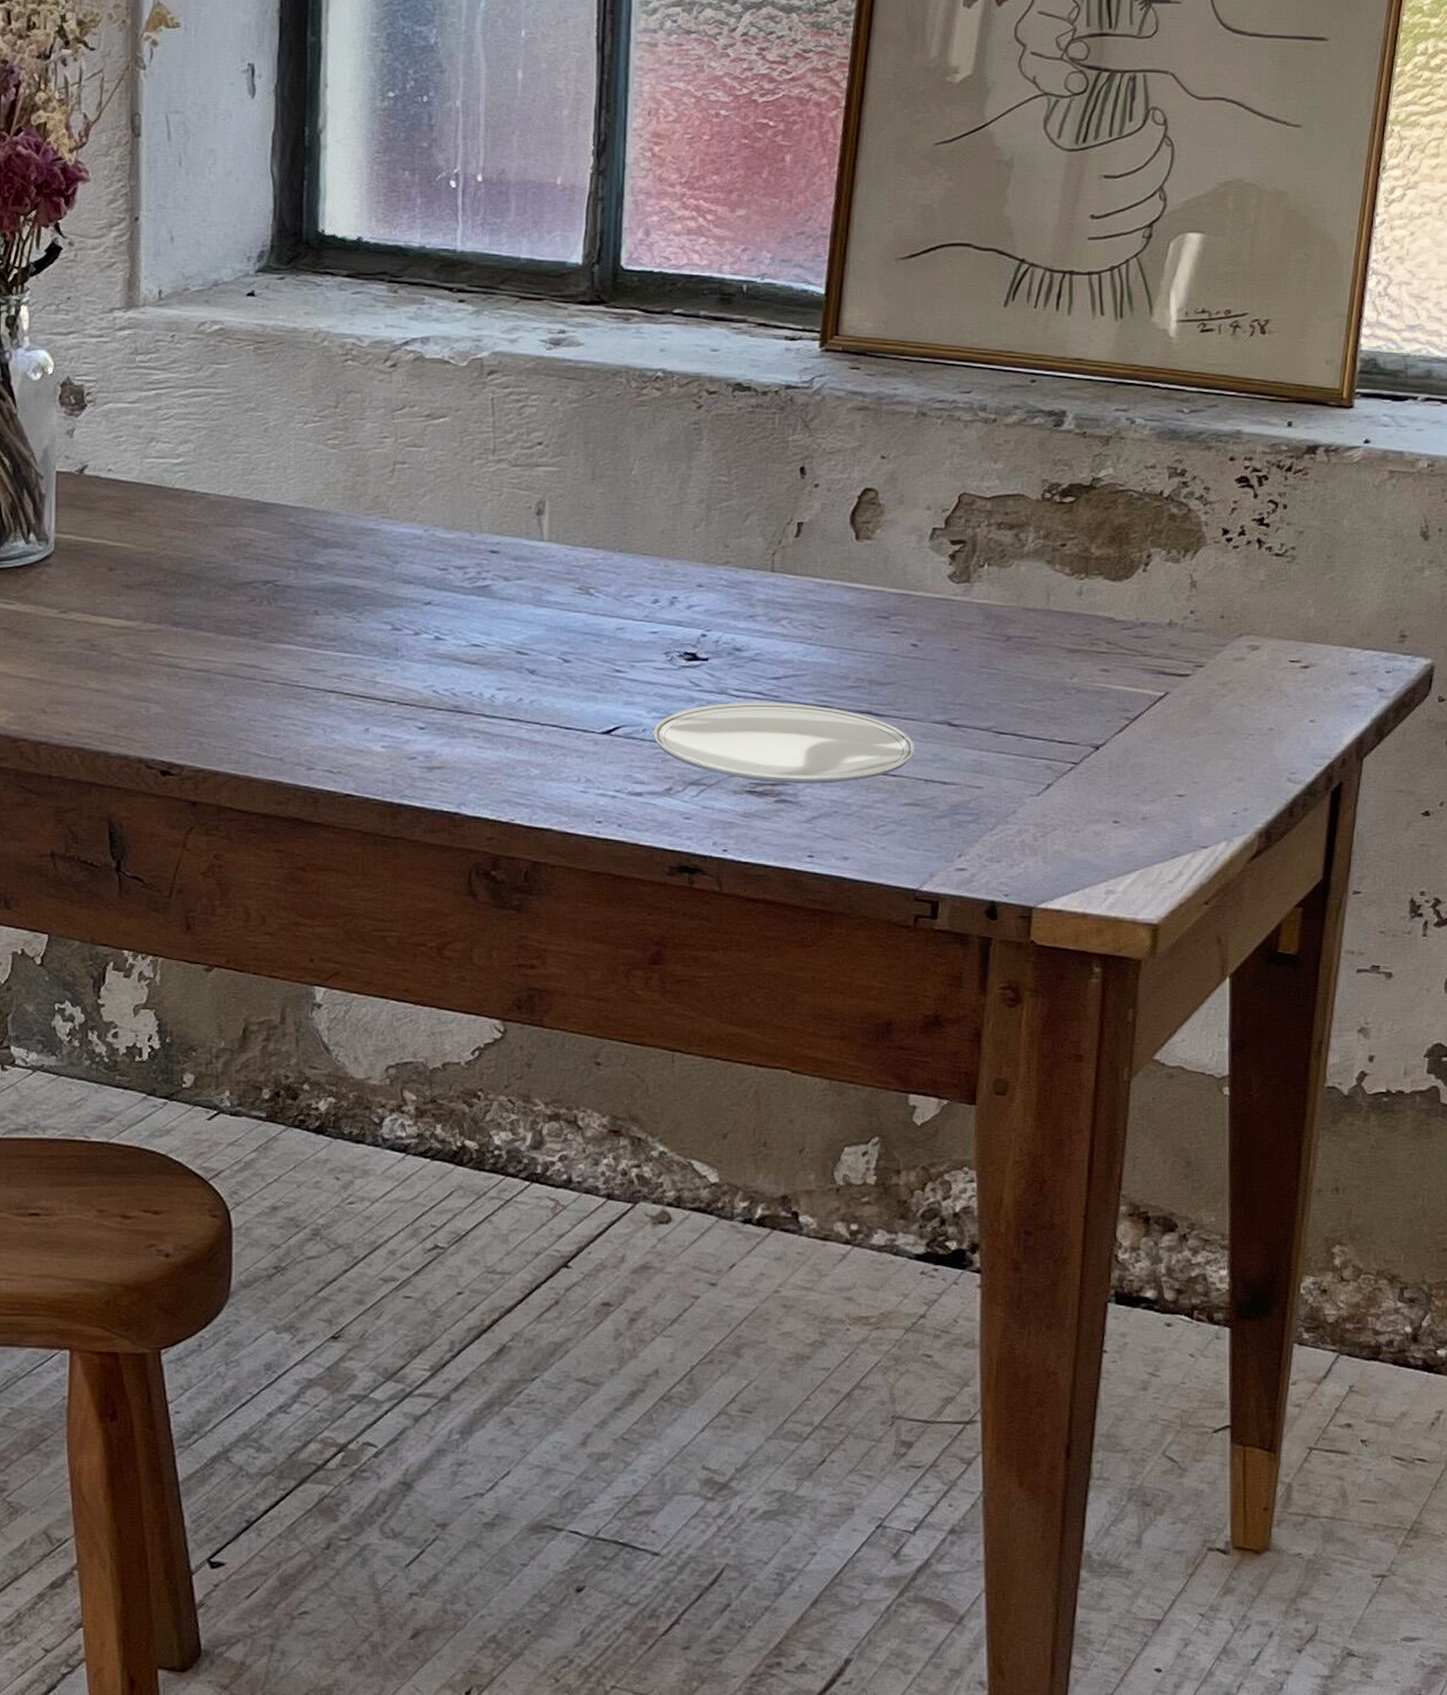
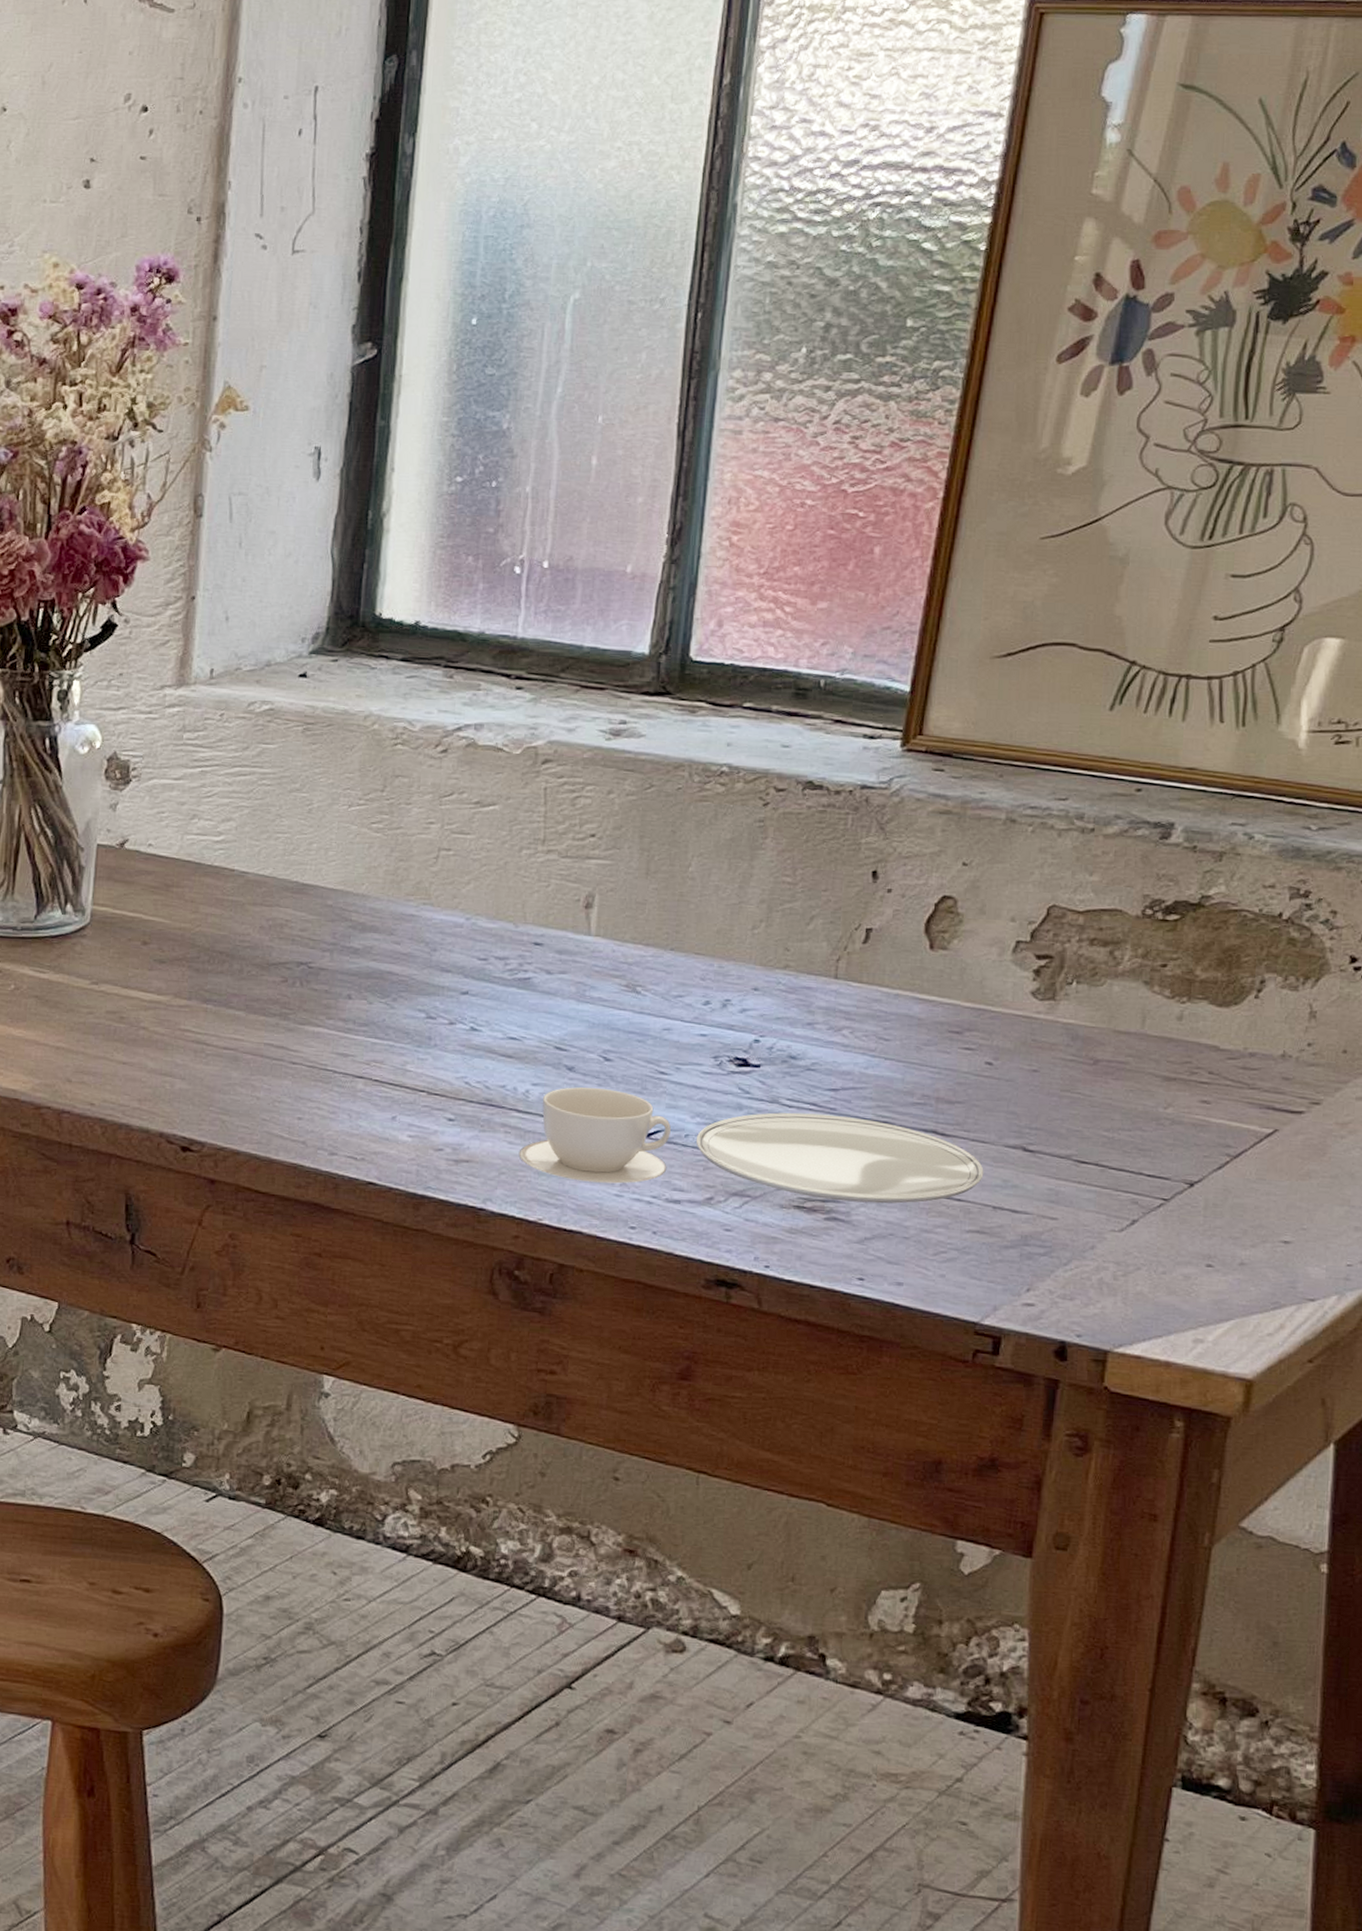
teacup: none [488,688,629,780] -> present [518,1087,671,1184]

